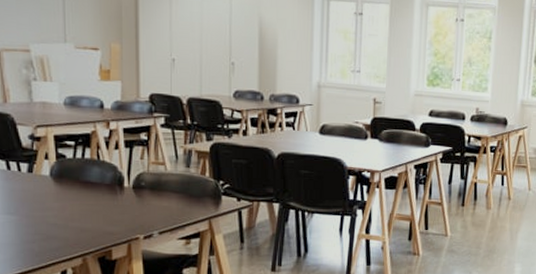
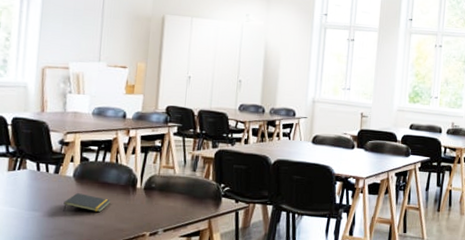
notepad: none [42,194,97,215] -> present [63,193,111,213]

